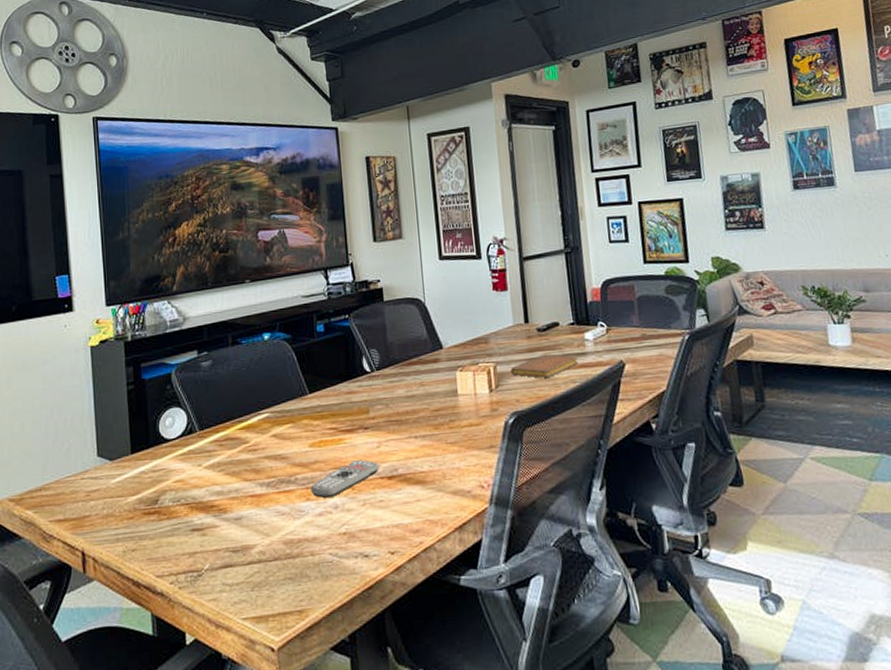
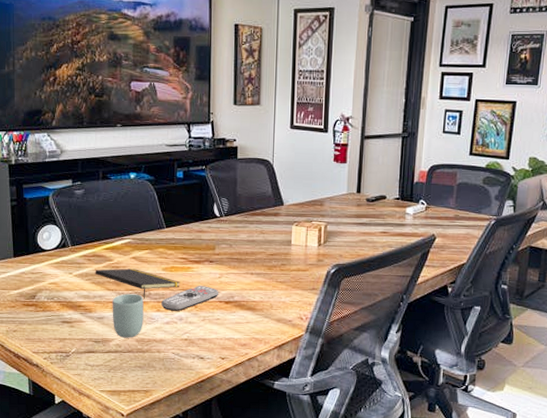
notepad: none [228,449,332,488] -> present [95,268,180,300]
cup: none [251,481,291,542] -> present [112,293,144,338]
notebook: present [511,354,578,379] -> none [339,221,397,241]

